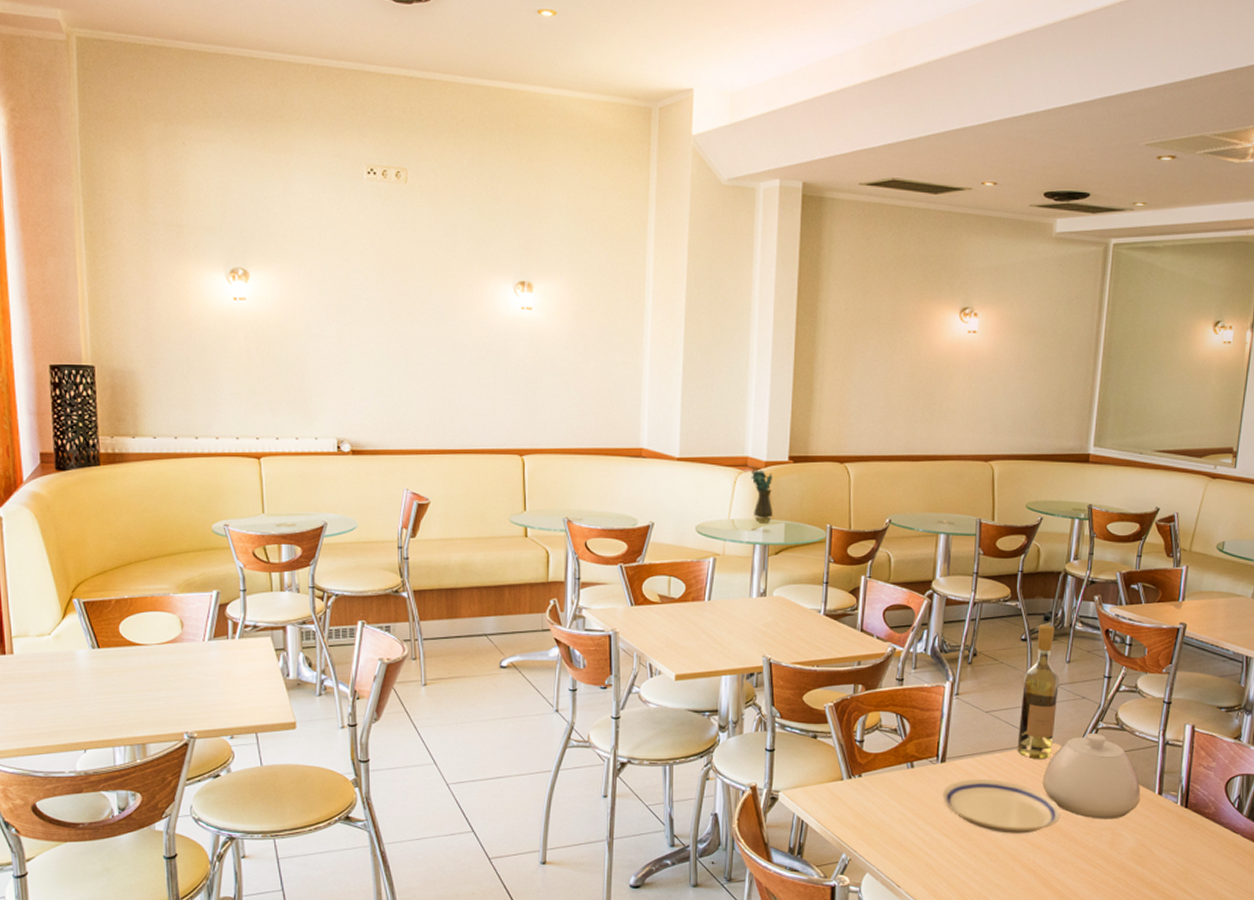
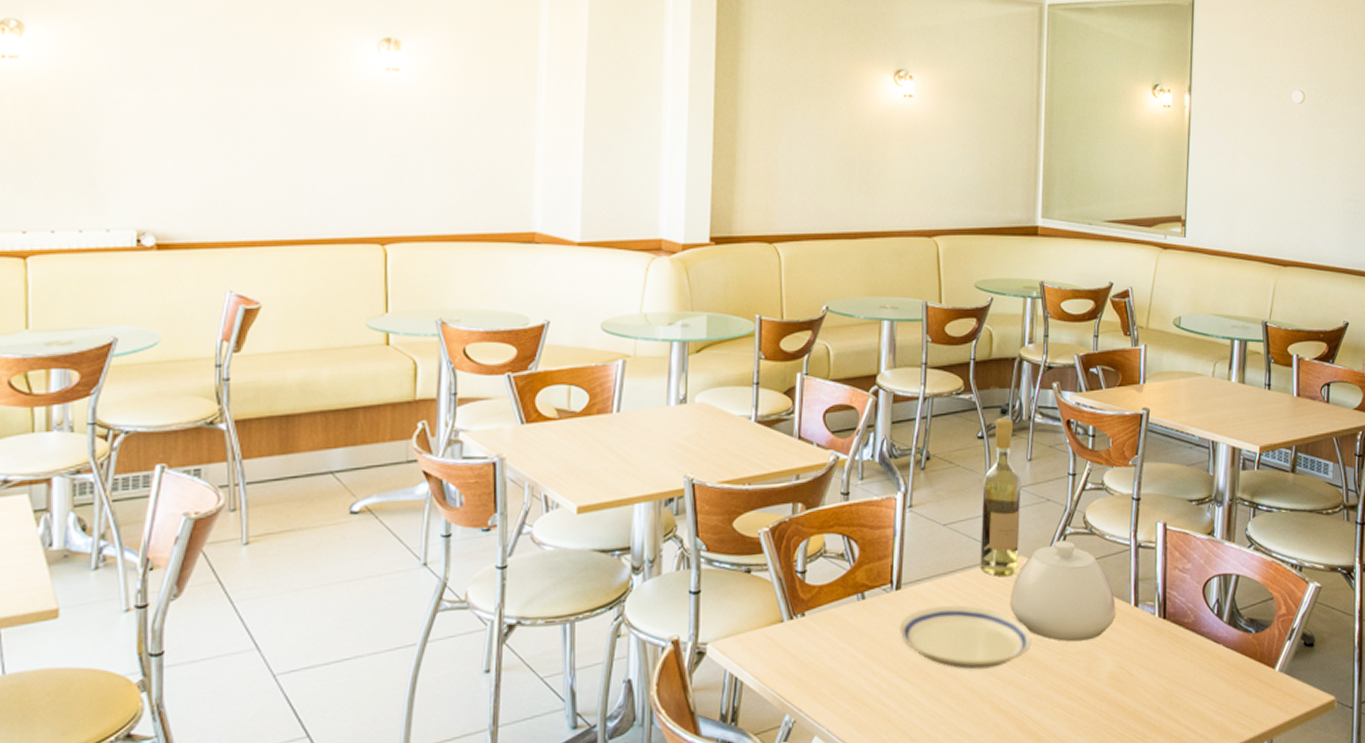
vase: present [751,467,773,525] -> none [666,251,692,318]

